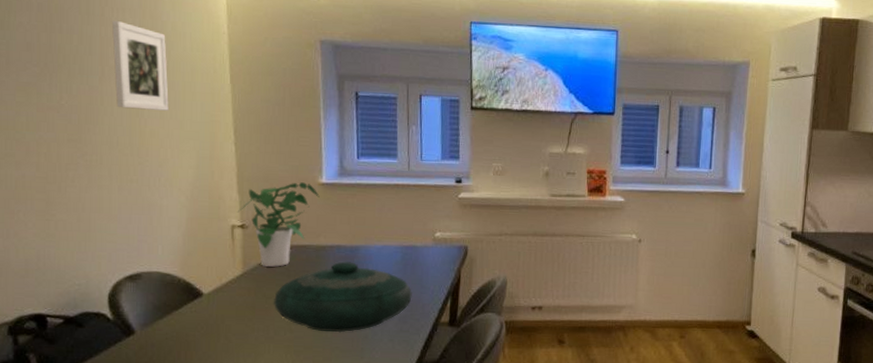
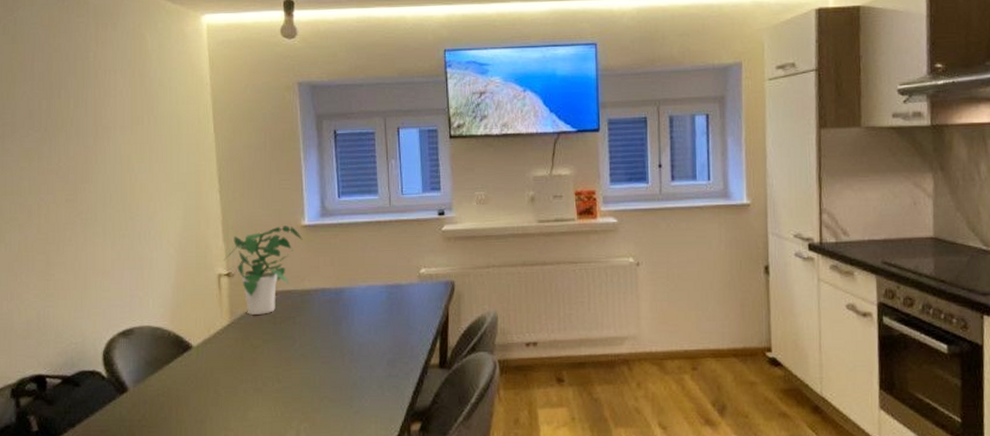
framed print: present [112,20,169,111] -> none [105,81,157,166]
decorative bowl: present [273,261,412,333] -> none [260,305,400,381]

